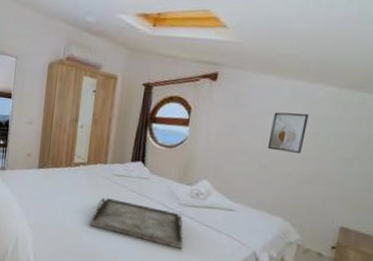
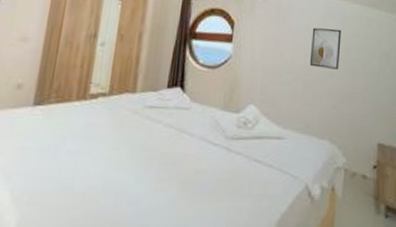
serving tray: present [89,197,184,249] -> none [109,139,232,197]

